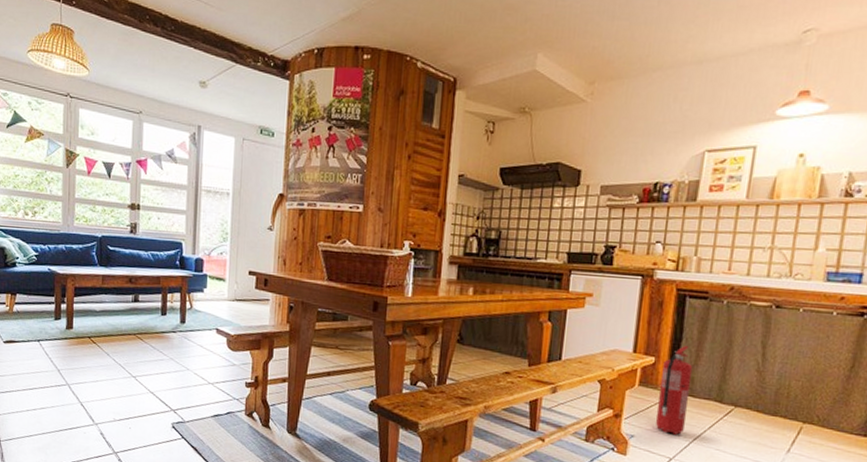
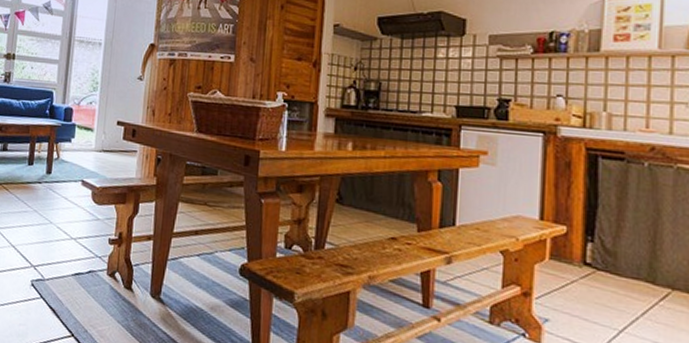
fire extinguisher: present [655,346,693,435] -> none [573,214,614,321]

